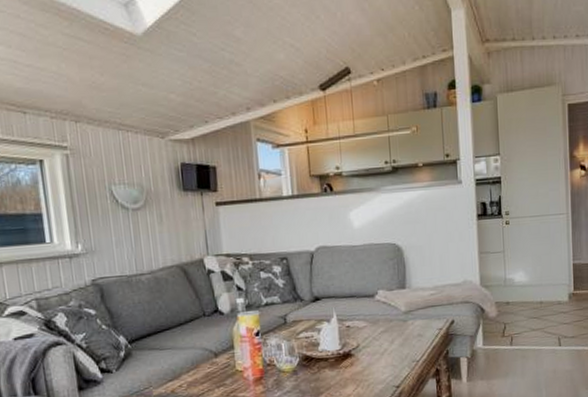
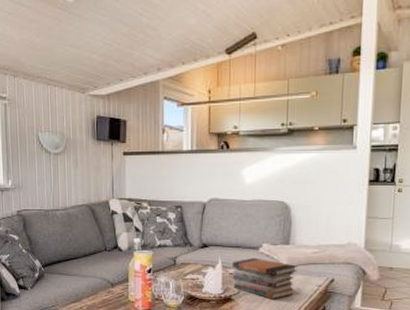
book stack: none [348,306,416,349] -> present [232,258,297,299]

